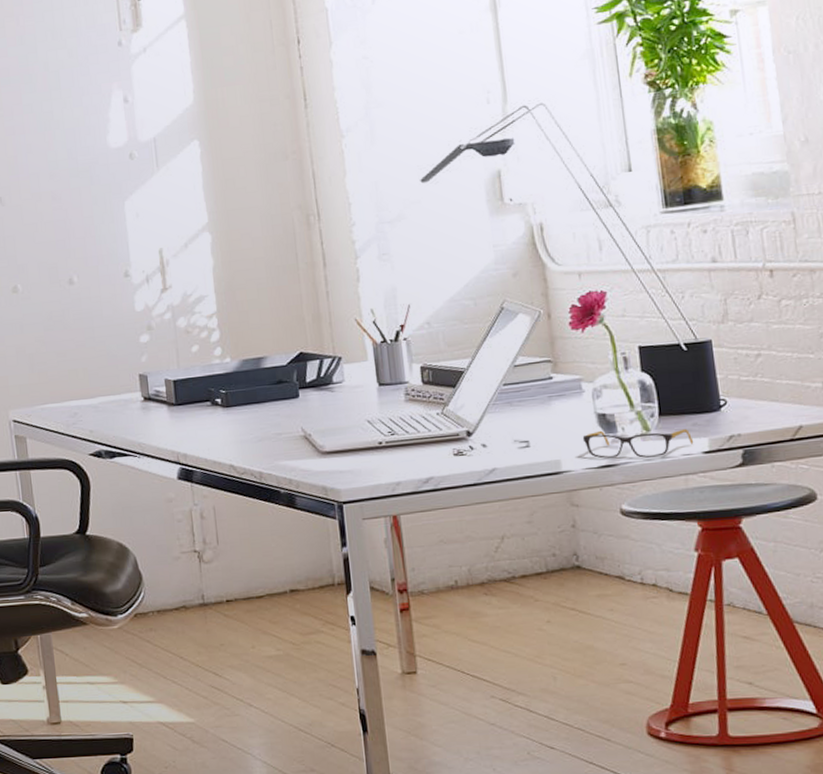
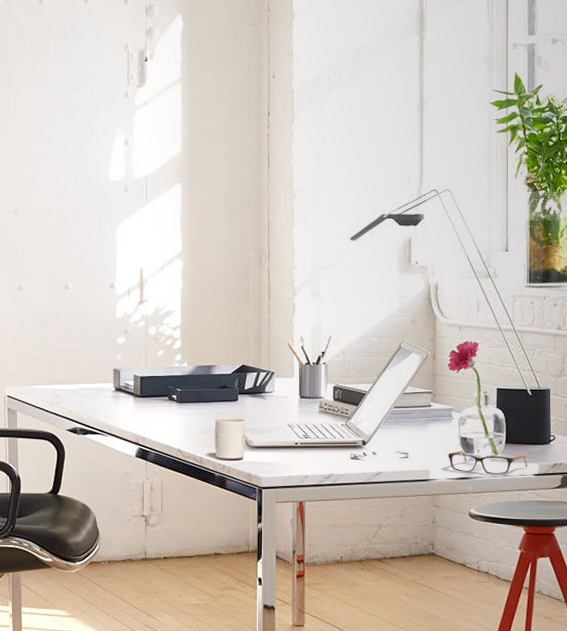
mug: none [273,418,316,473] -> present [214,418,246,461]

